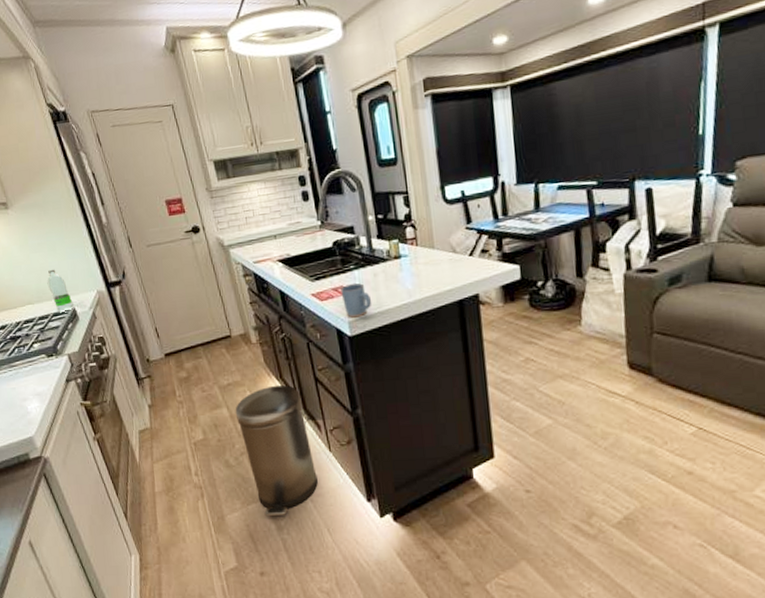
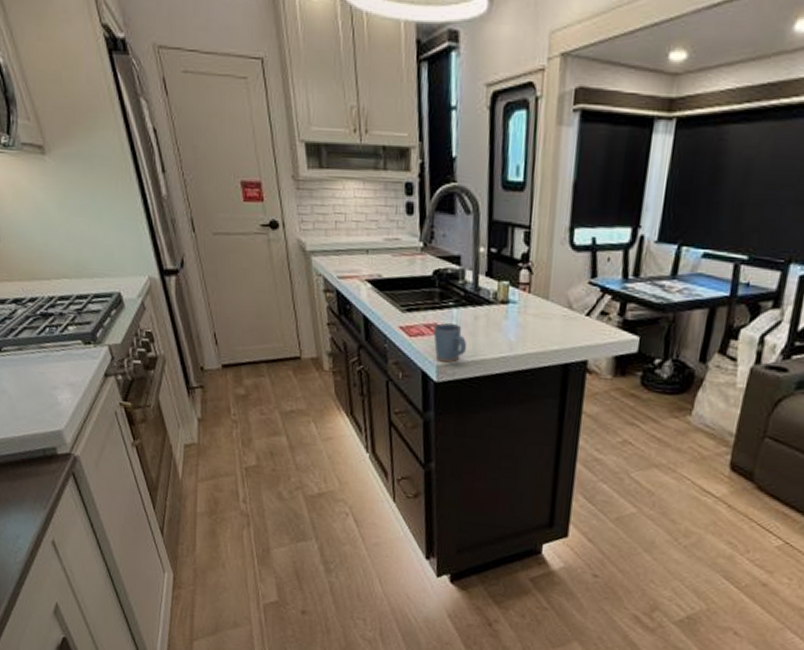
bottle: present [47,269,74,313] -> none [89,240,119,296]
pedal bin: present [235,384,318,517] -> none [295,421,376,559]

